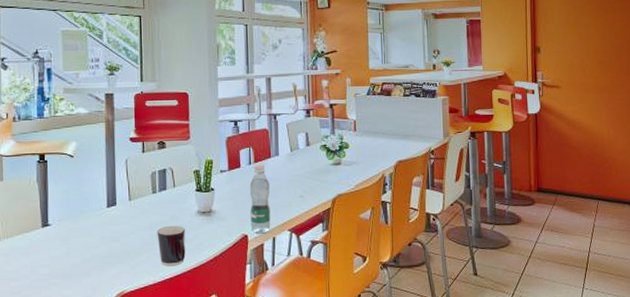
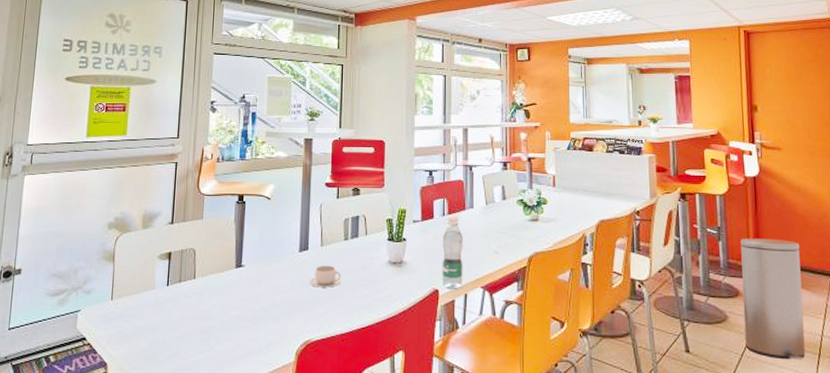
teacup: none [120,218,152,241] -> present [310,265,342,288]
mug: present [157,225,186,267] -> none [346,274,375,317]
pedal bin: none [523,169,575,275] -> present [740,238,806,360]

